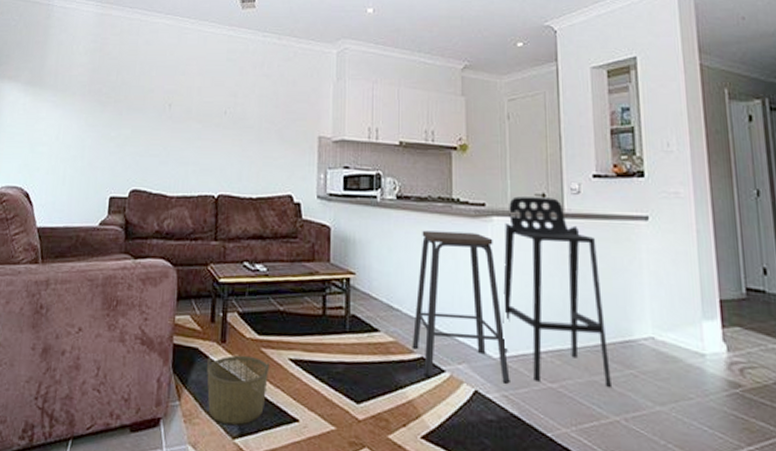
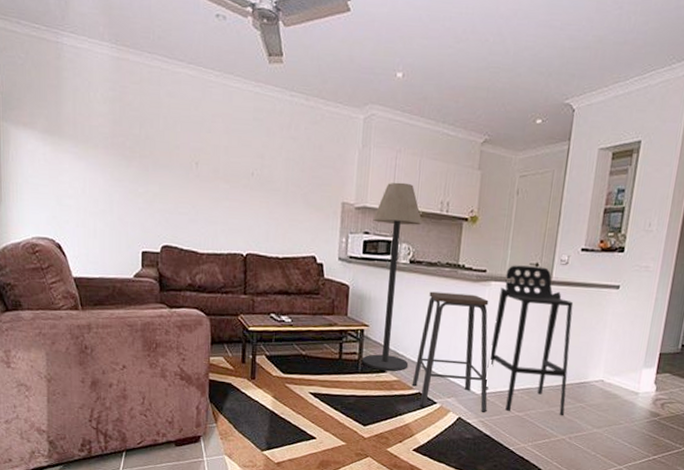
basket: present [207,355,270,427] -> none [239,389,293,442]
floor lamp: none [350,113,407,330] -> present [362,182,422,371]

